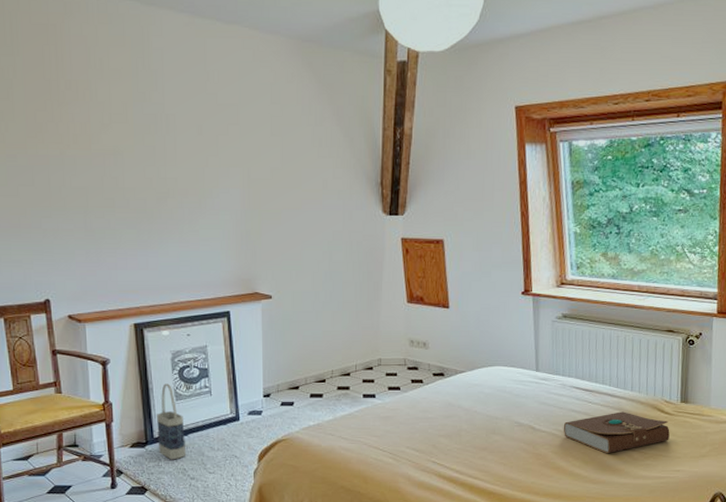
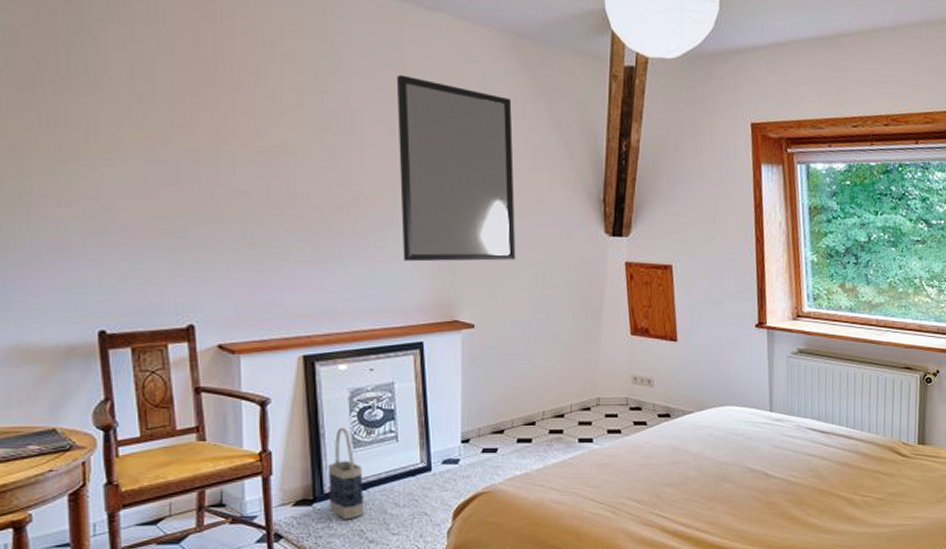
home mirror: none [201,82,306,243] -> present [396,74,516,262]
book: present [563,411,670,454] -> none [797,455,907,501]

